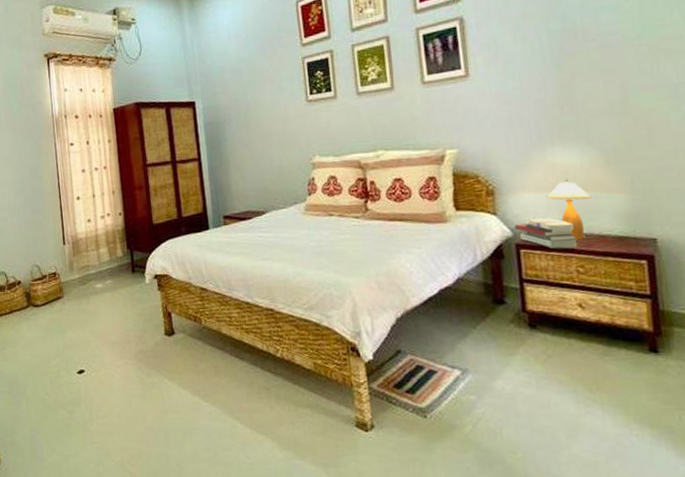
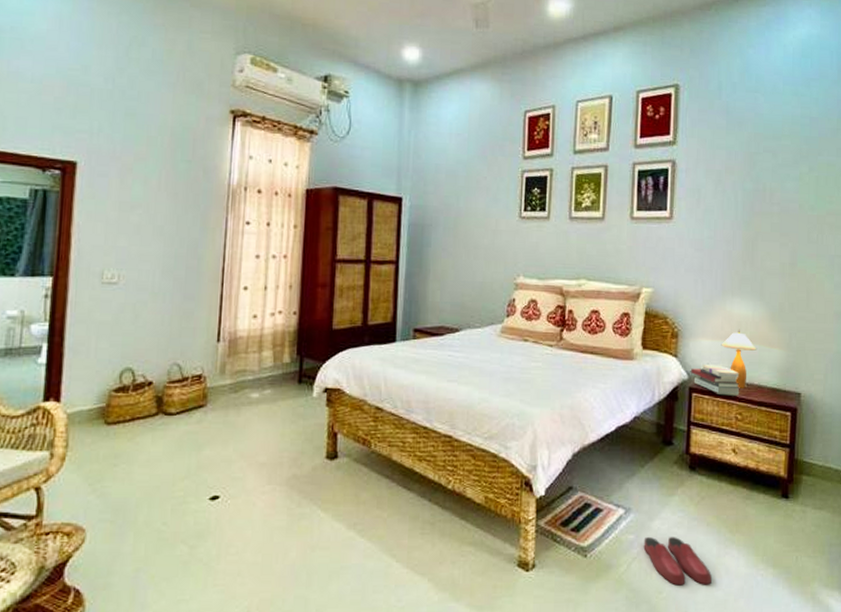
slippers: none [487,397,574,446] -> present [643,537,712,586]

